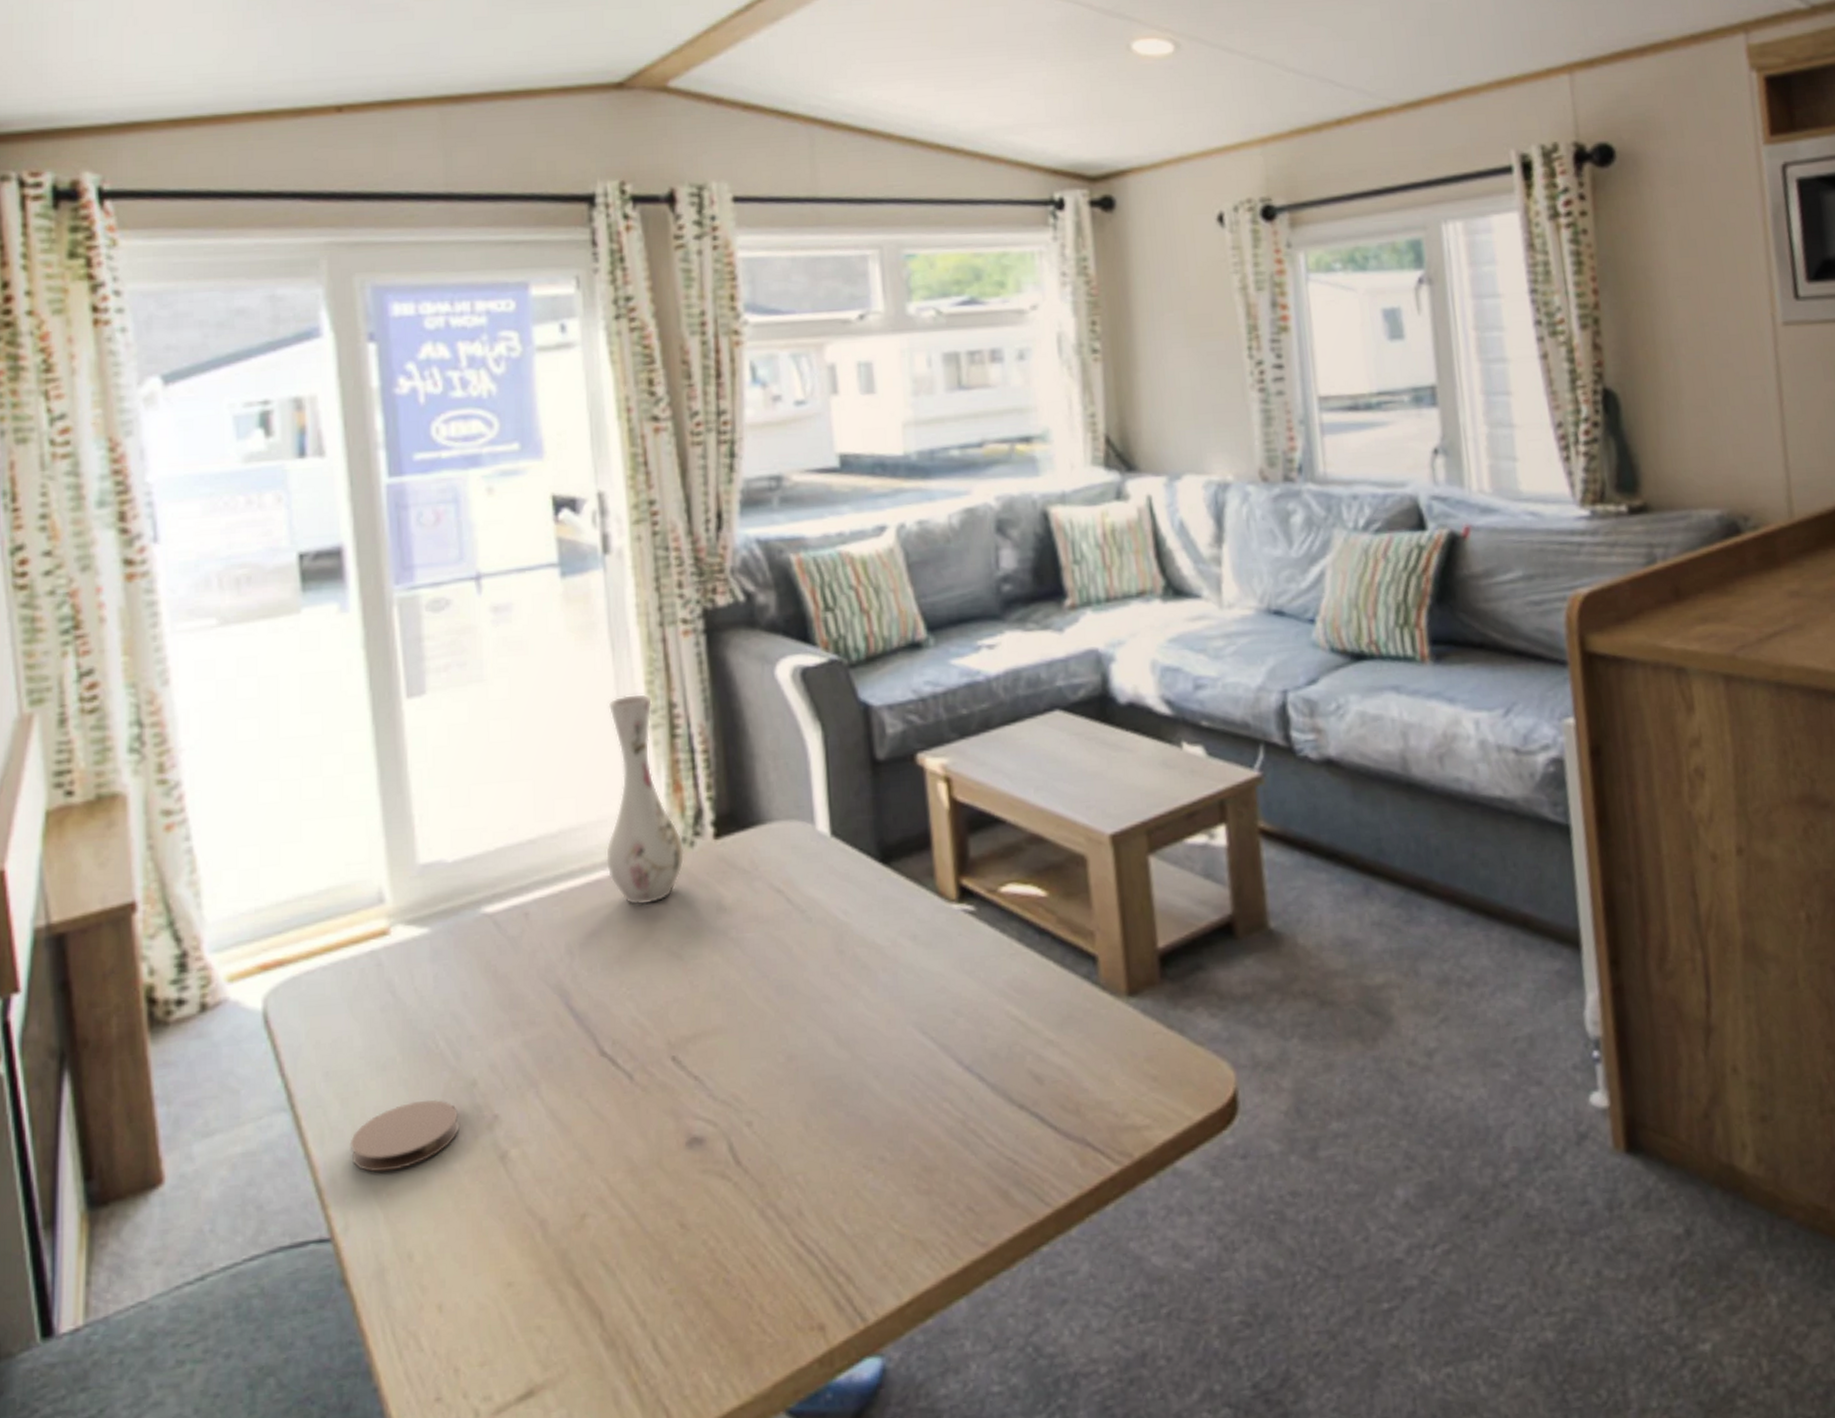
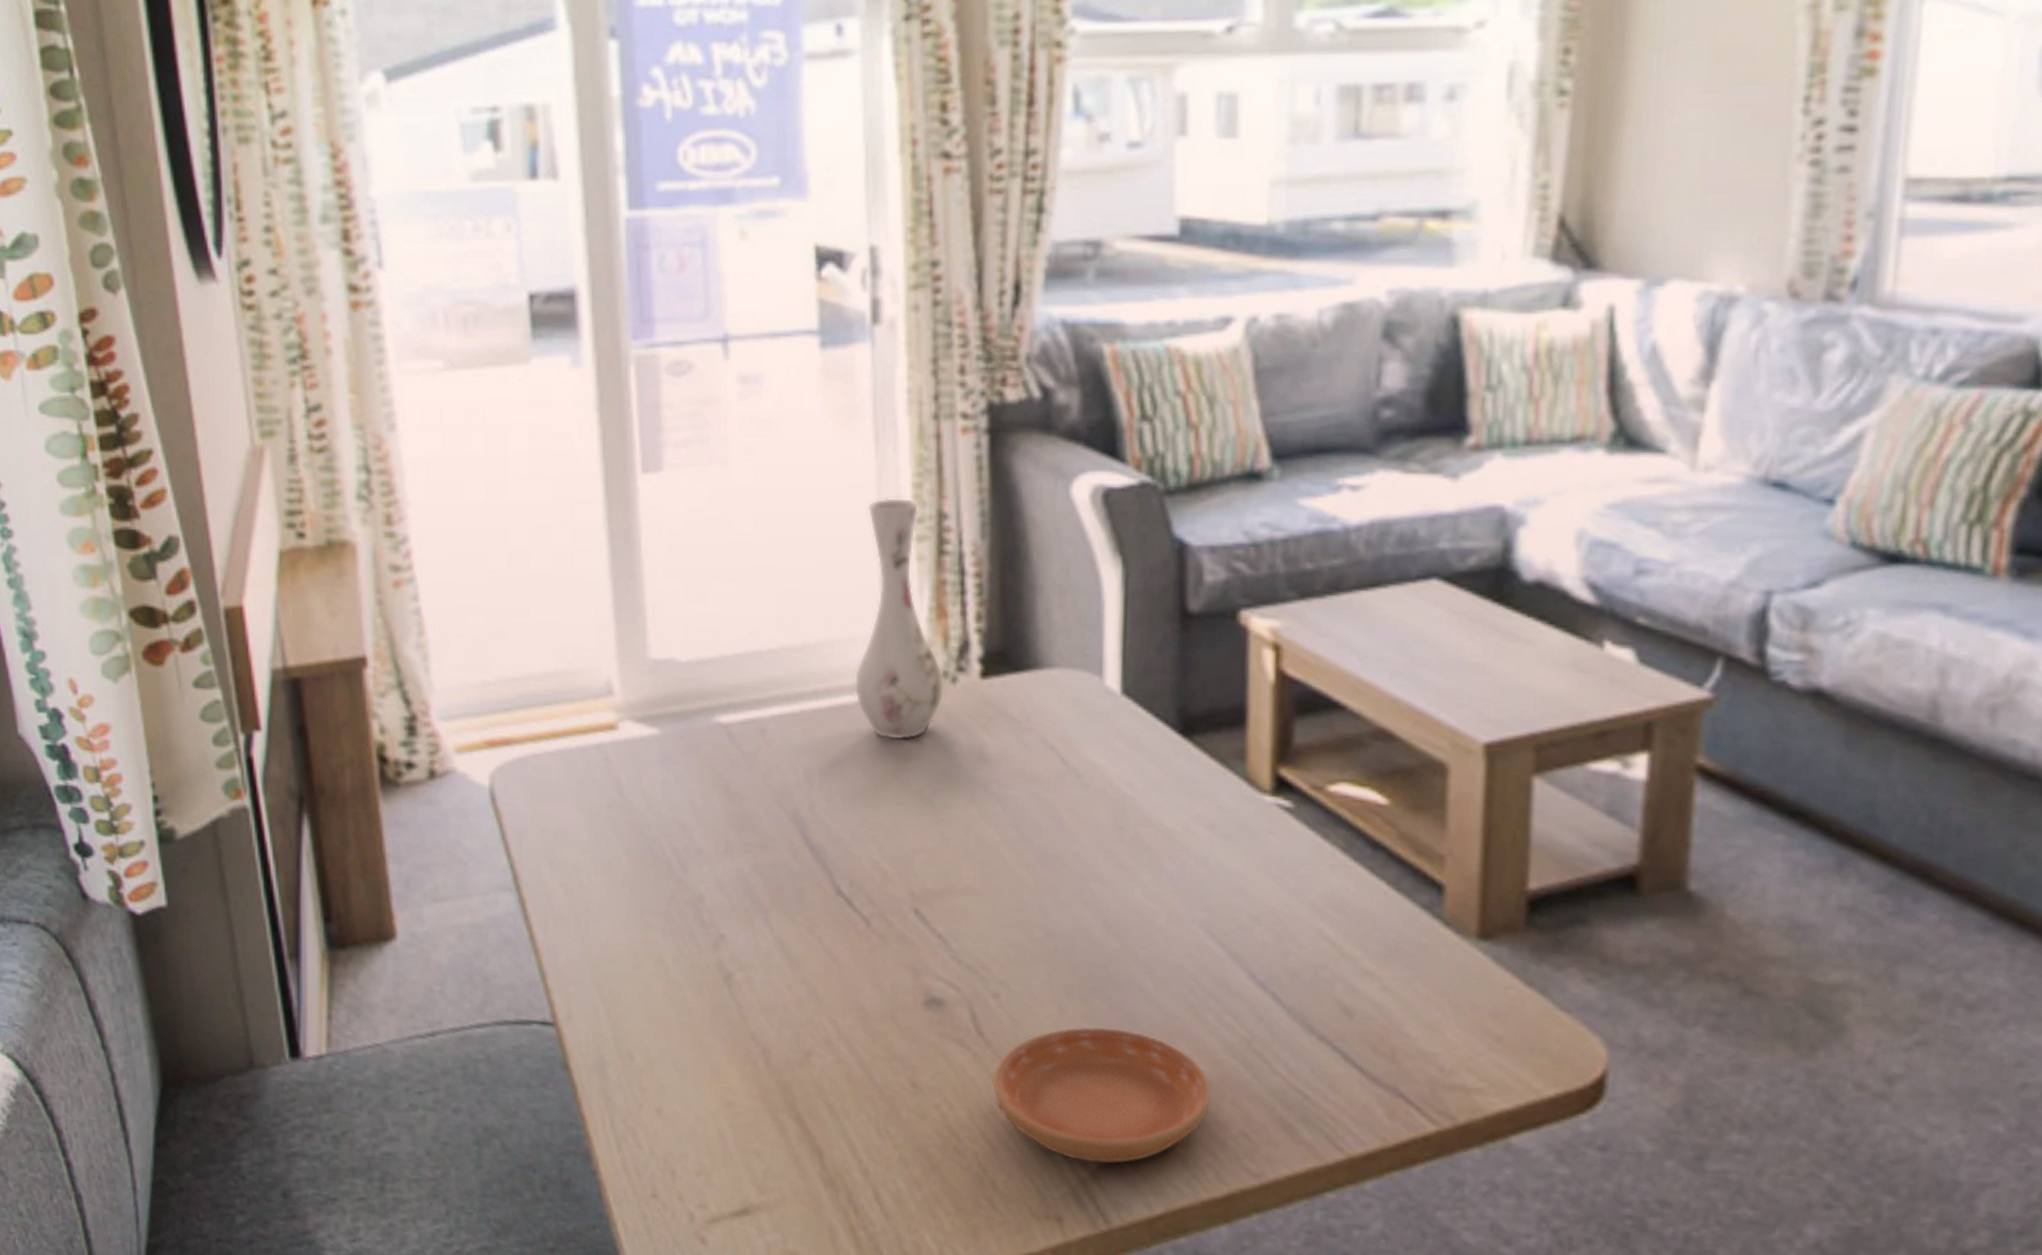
coaster: present [349,1100,460,1172] -> none [573,905,684,970]
saucer: none [752,1132,940,1267] -> present [993,1026,1211,1164]

